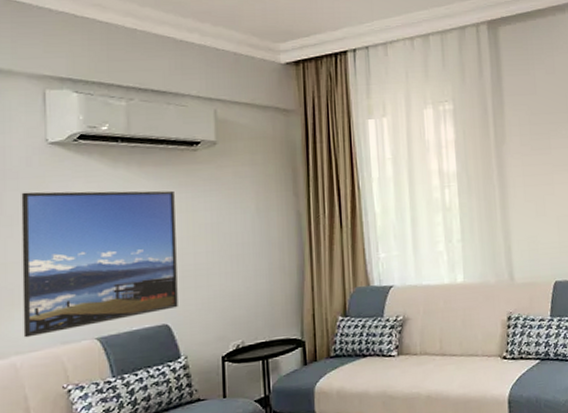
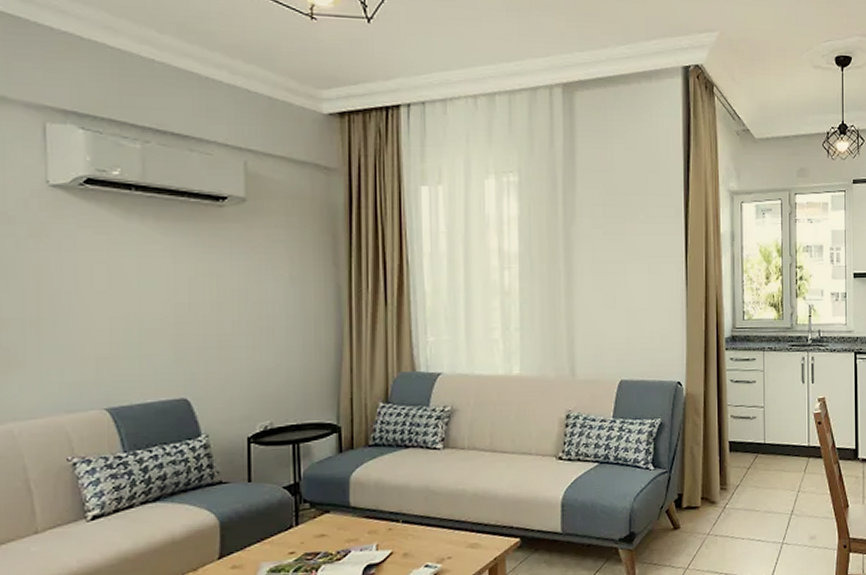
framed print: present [21,190,178,338] -> none [18,240,199,403]

